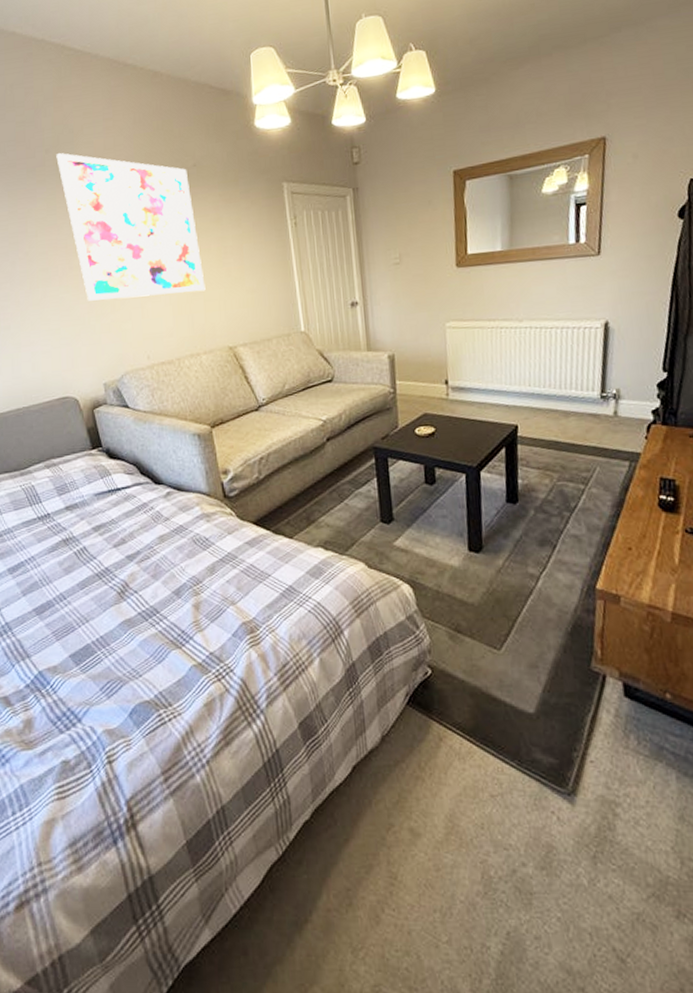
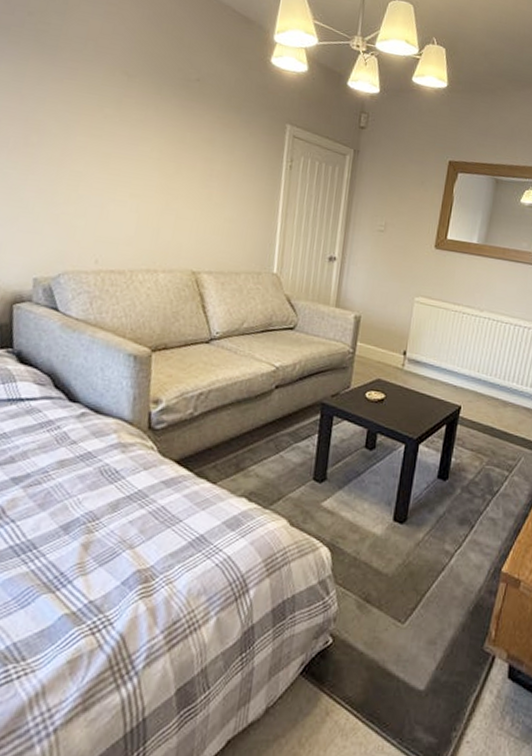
wall art: present [56,153,206,301] -> none [37,20,189,208]

